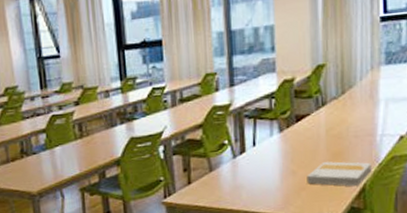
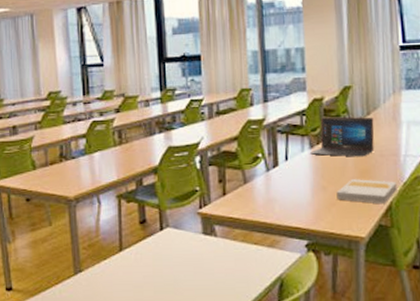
laptop: none [279,96,349,139] -> present [310,117,374,157]

